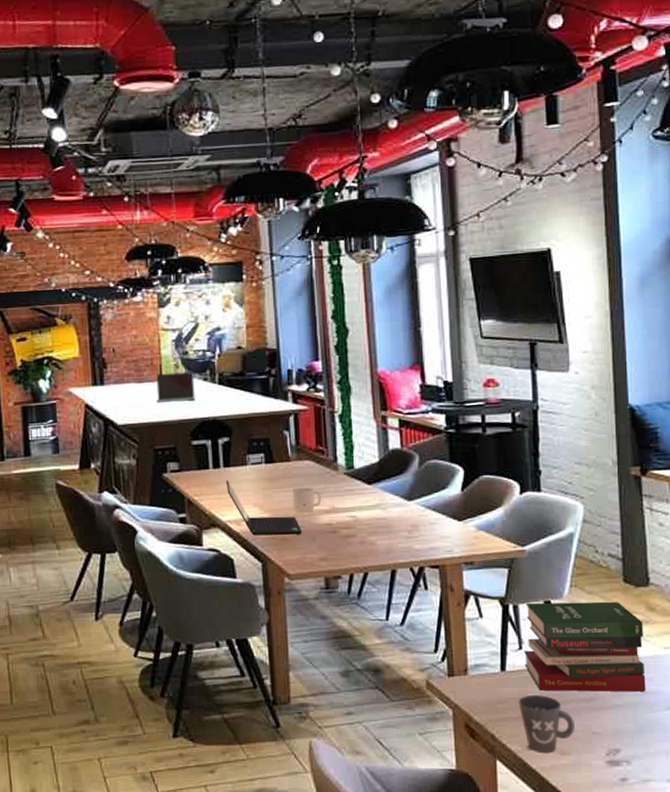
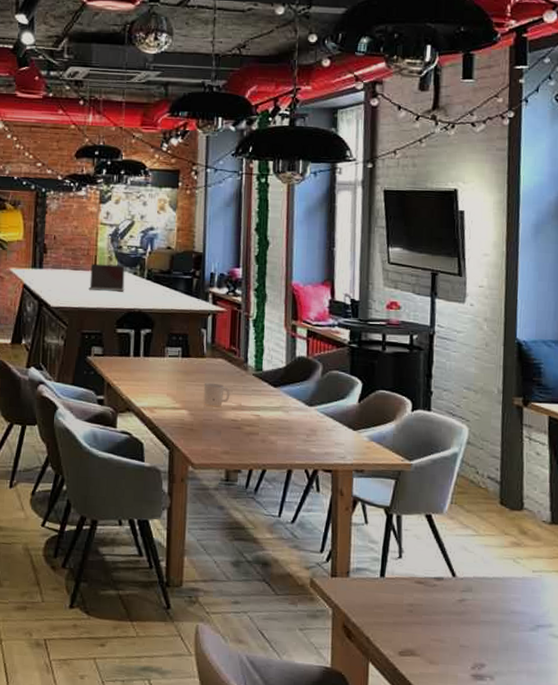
laptop: present [226,480,302,535] -> none [144,369,209,427]
mug: present [518,695,575,752] -> none [393,603,444,660]
books: present [524,601,646,692] -> none [403,514,515,611]

